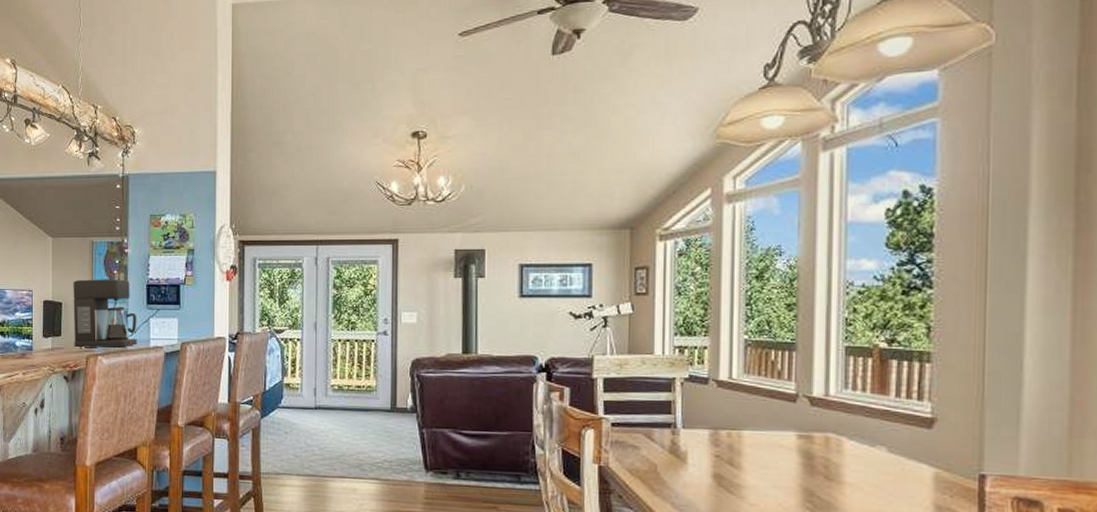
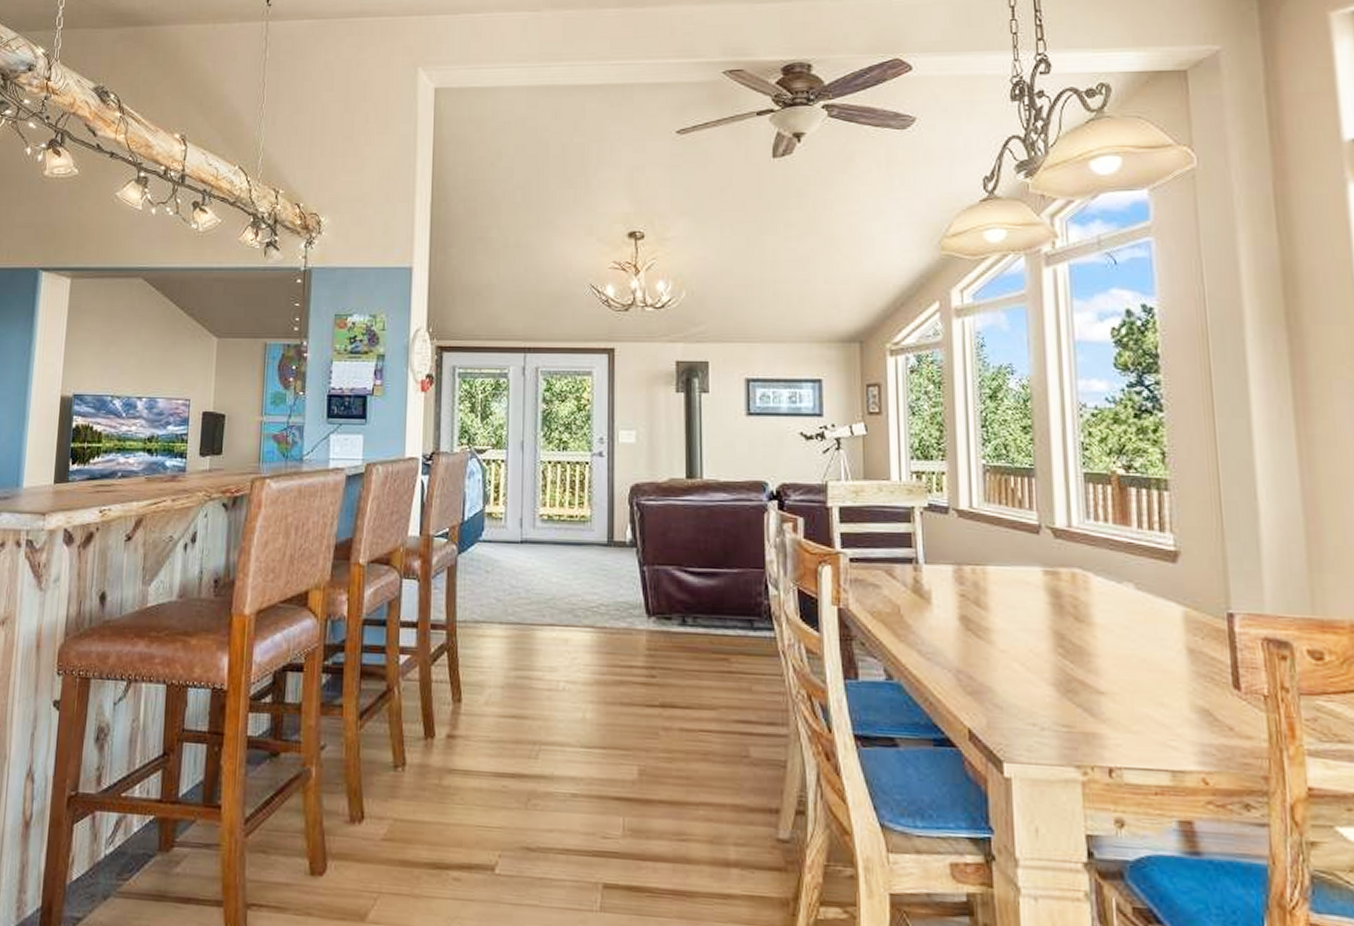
coffee maker: present [73,279,137,348] -> none [237,387,315,469]

